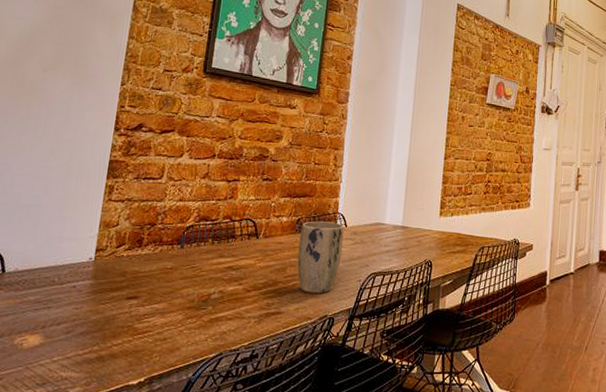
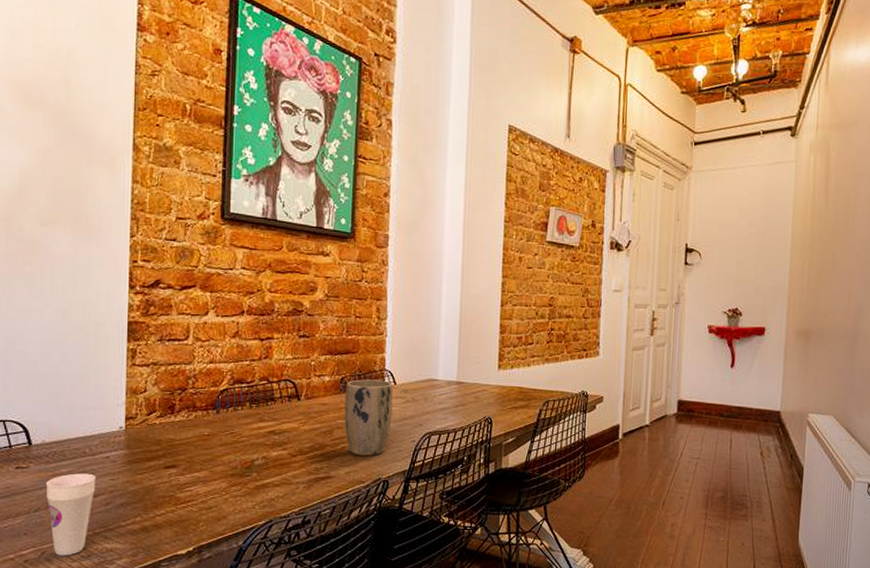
cup: none [10,301,62,383] -> present [45,473,97,556]

